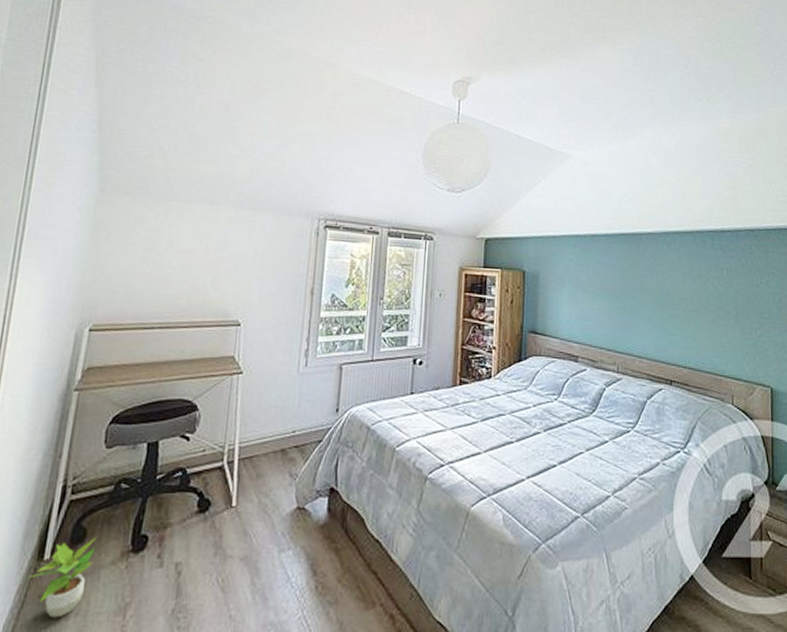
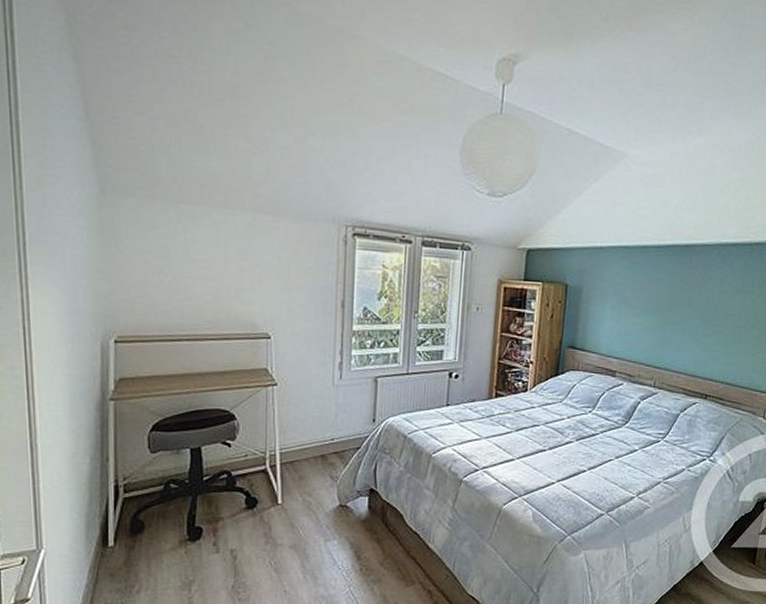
potted plant: present [29,536,97,618] -> none [98,528,155,592]

